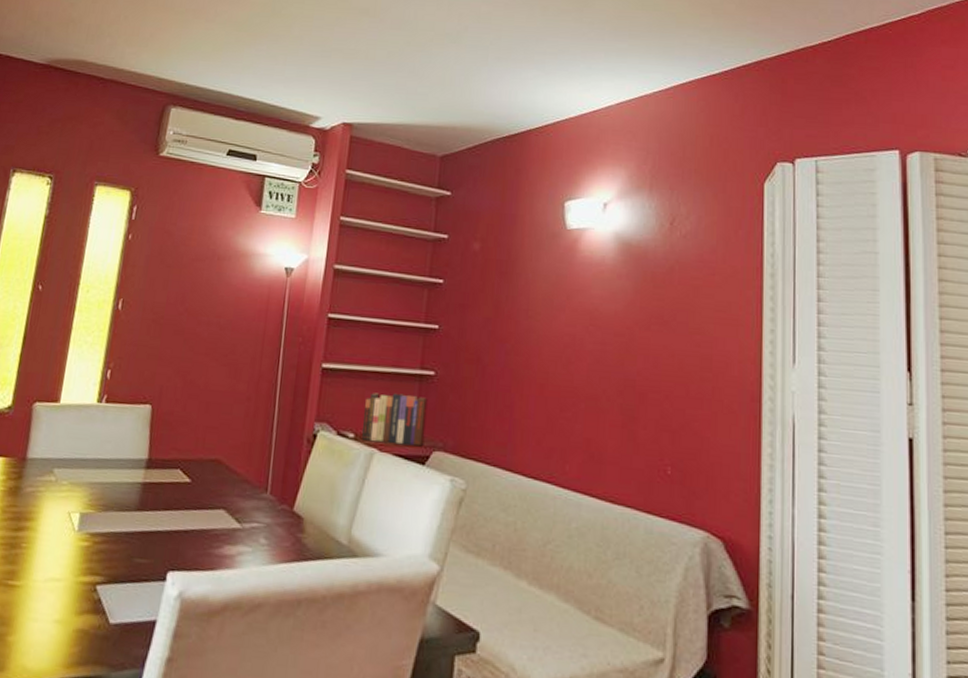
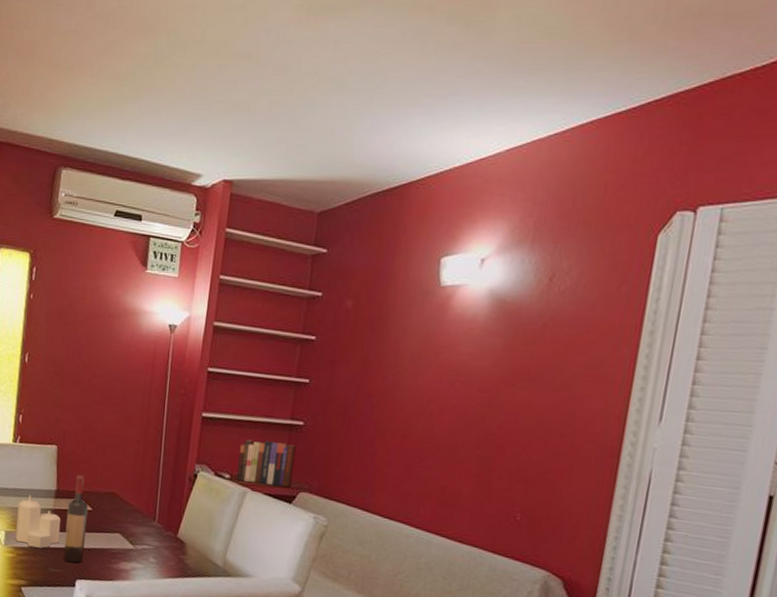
candle: none [93,466,152,533] -> present [15,495,61,549]
wine bottle: none [153,438,186,551] -> present [64,474,88,564]

